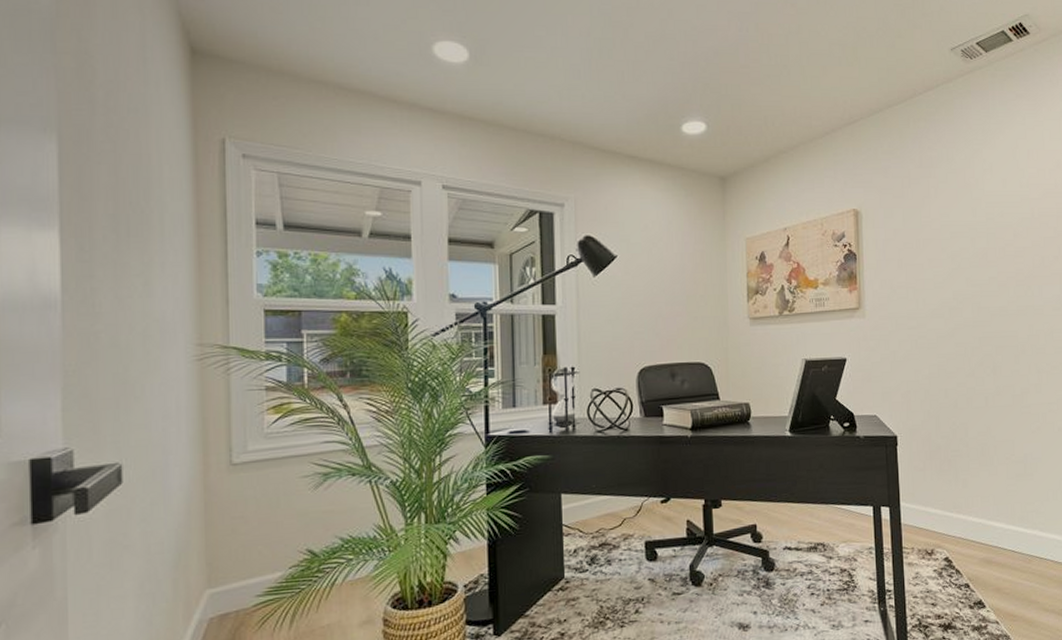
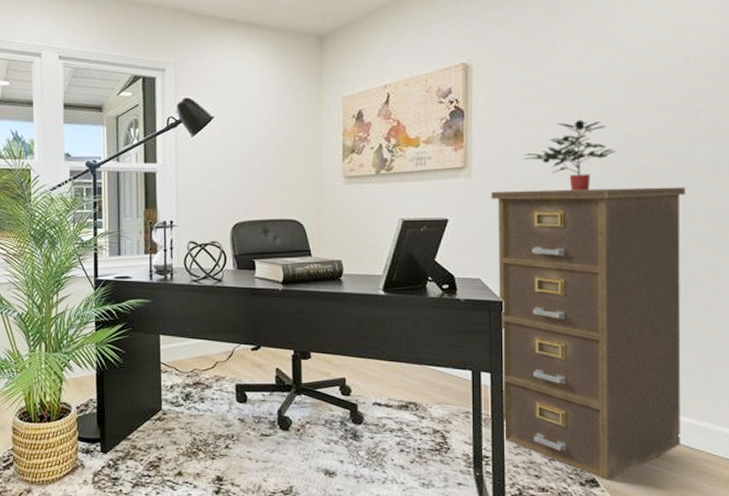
filing cabinet: none [883,325,1046,601] -> present [491,187,685,481]
potted plant: none [909,264,982,329] -> present [523,120,615,191]

